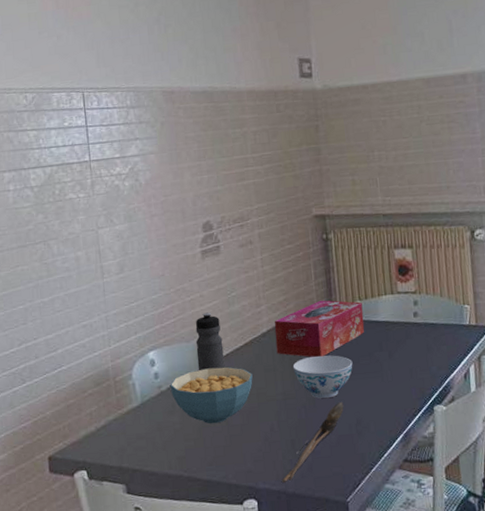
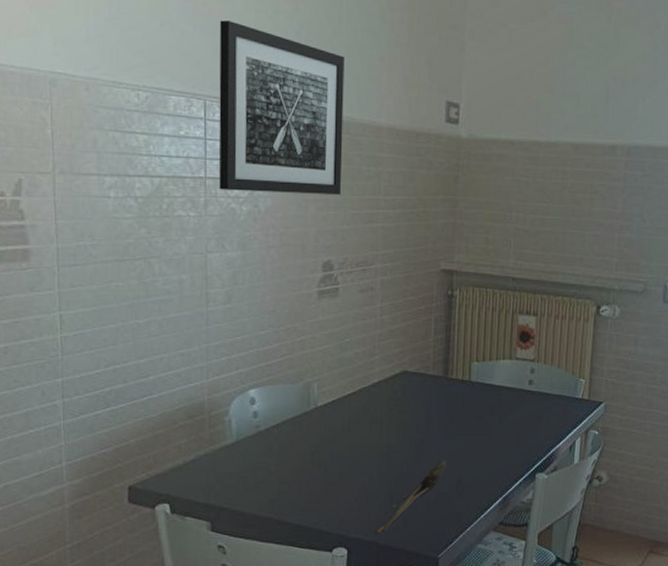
wall art: none [88,19,212,170] -> present [219,20,344,195]
cereal bowl: present [170,367,253,424] -> none [269,413,357,470]
water bottle: present [195,312,225,371] -> none [301,356,330,415]
tissue box: present [274,300,365,358] -> none [385,357,479,415]
bowl: present [292,355,353,399] -> none [400,413,462,456]

